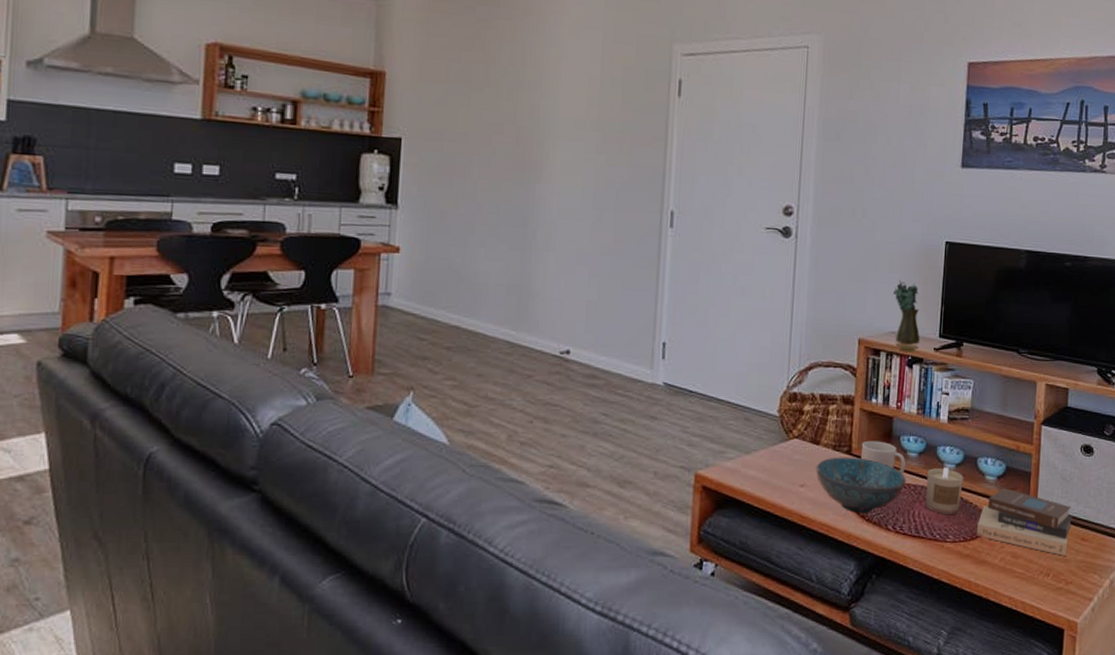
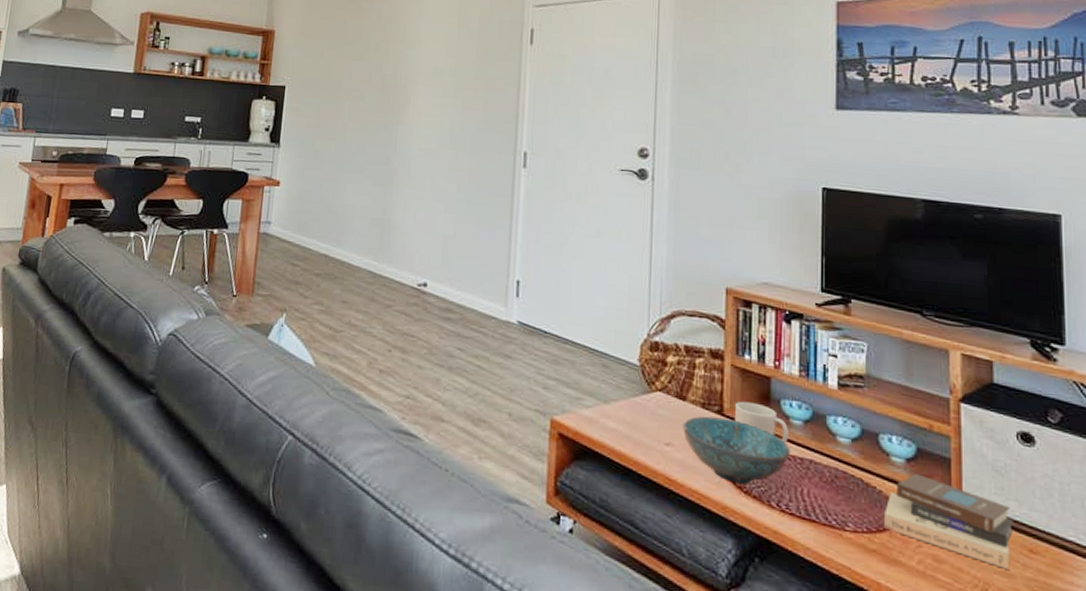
vase: present [893,279,921,352] -> none [764,226,799,307]
candle: present [925,467,964,515] -> none [815,440,862,499]

